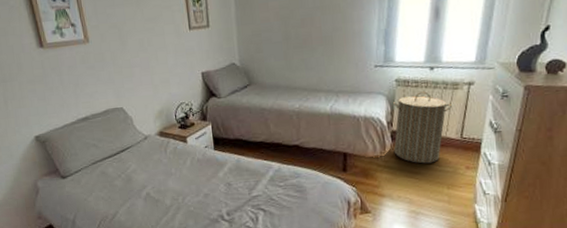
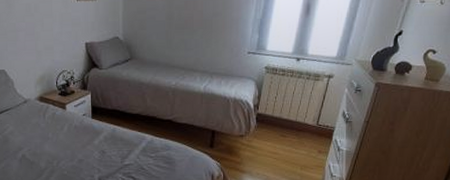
laundry hamper: present [393,91,452,164] -> none [257,80,312,146]

